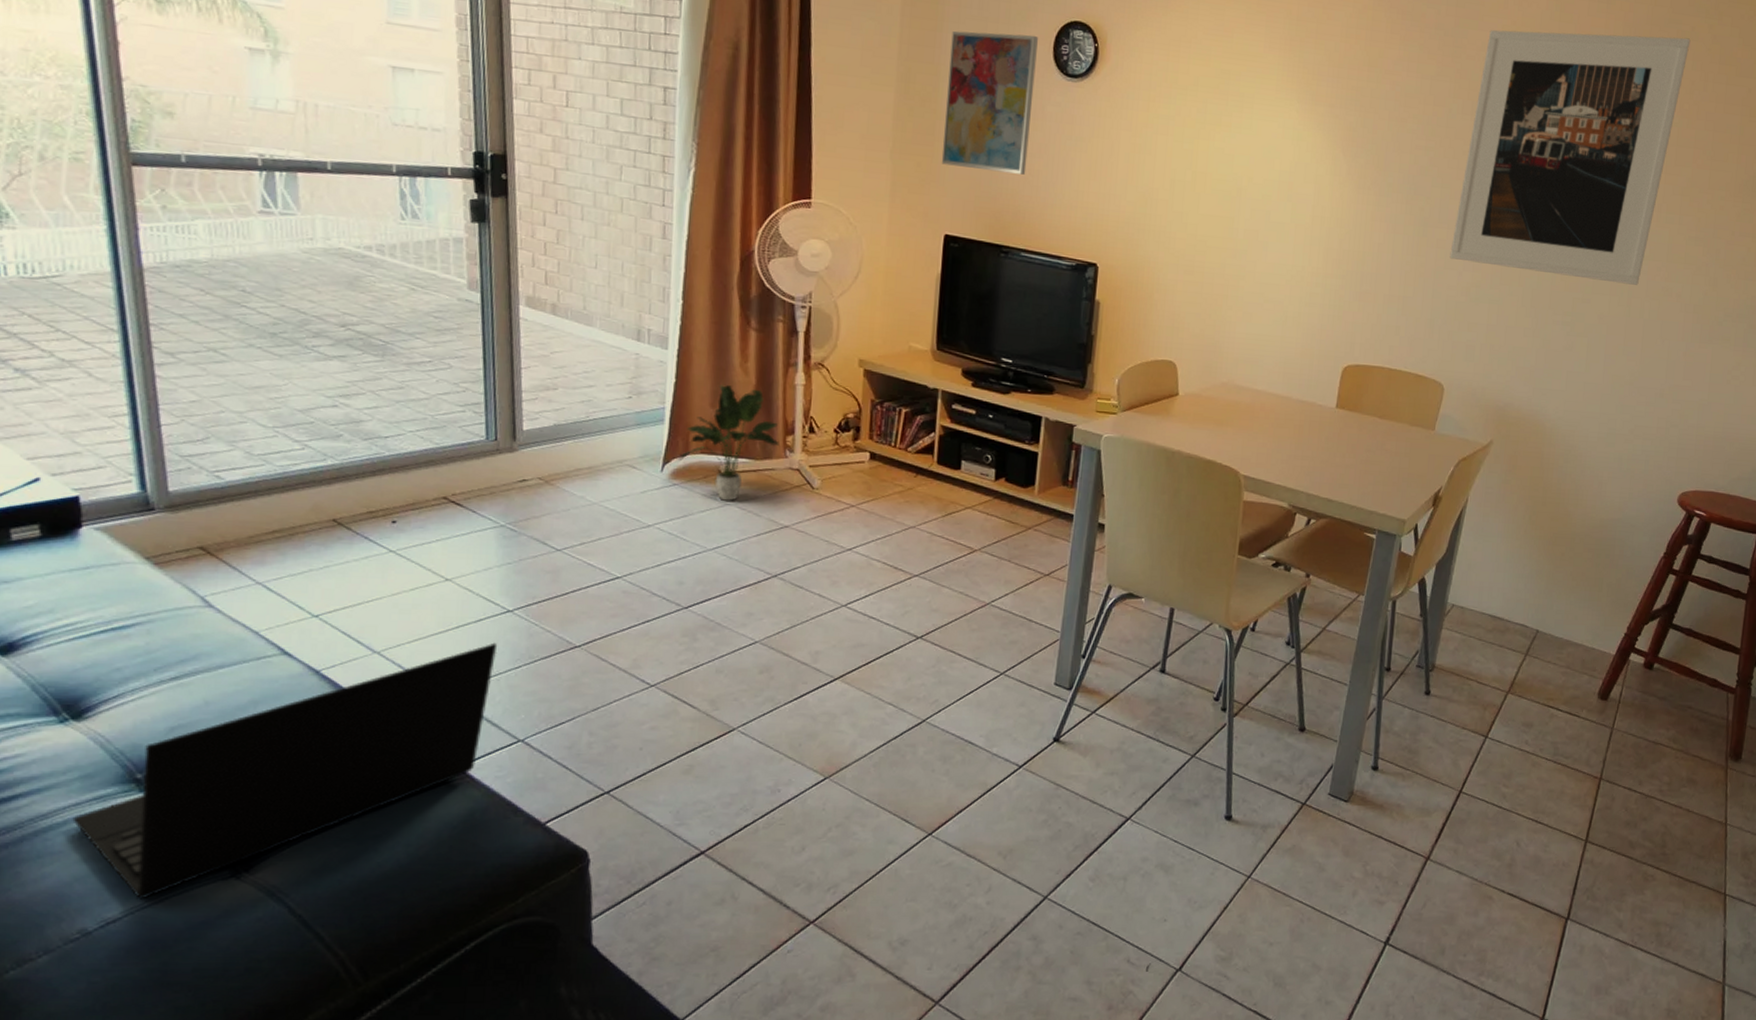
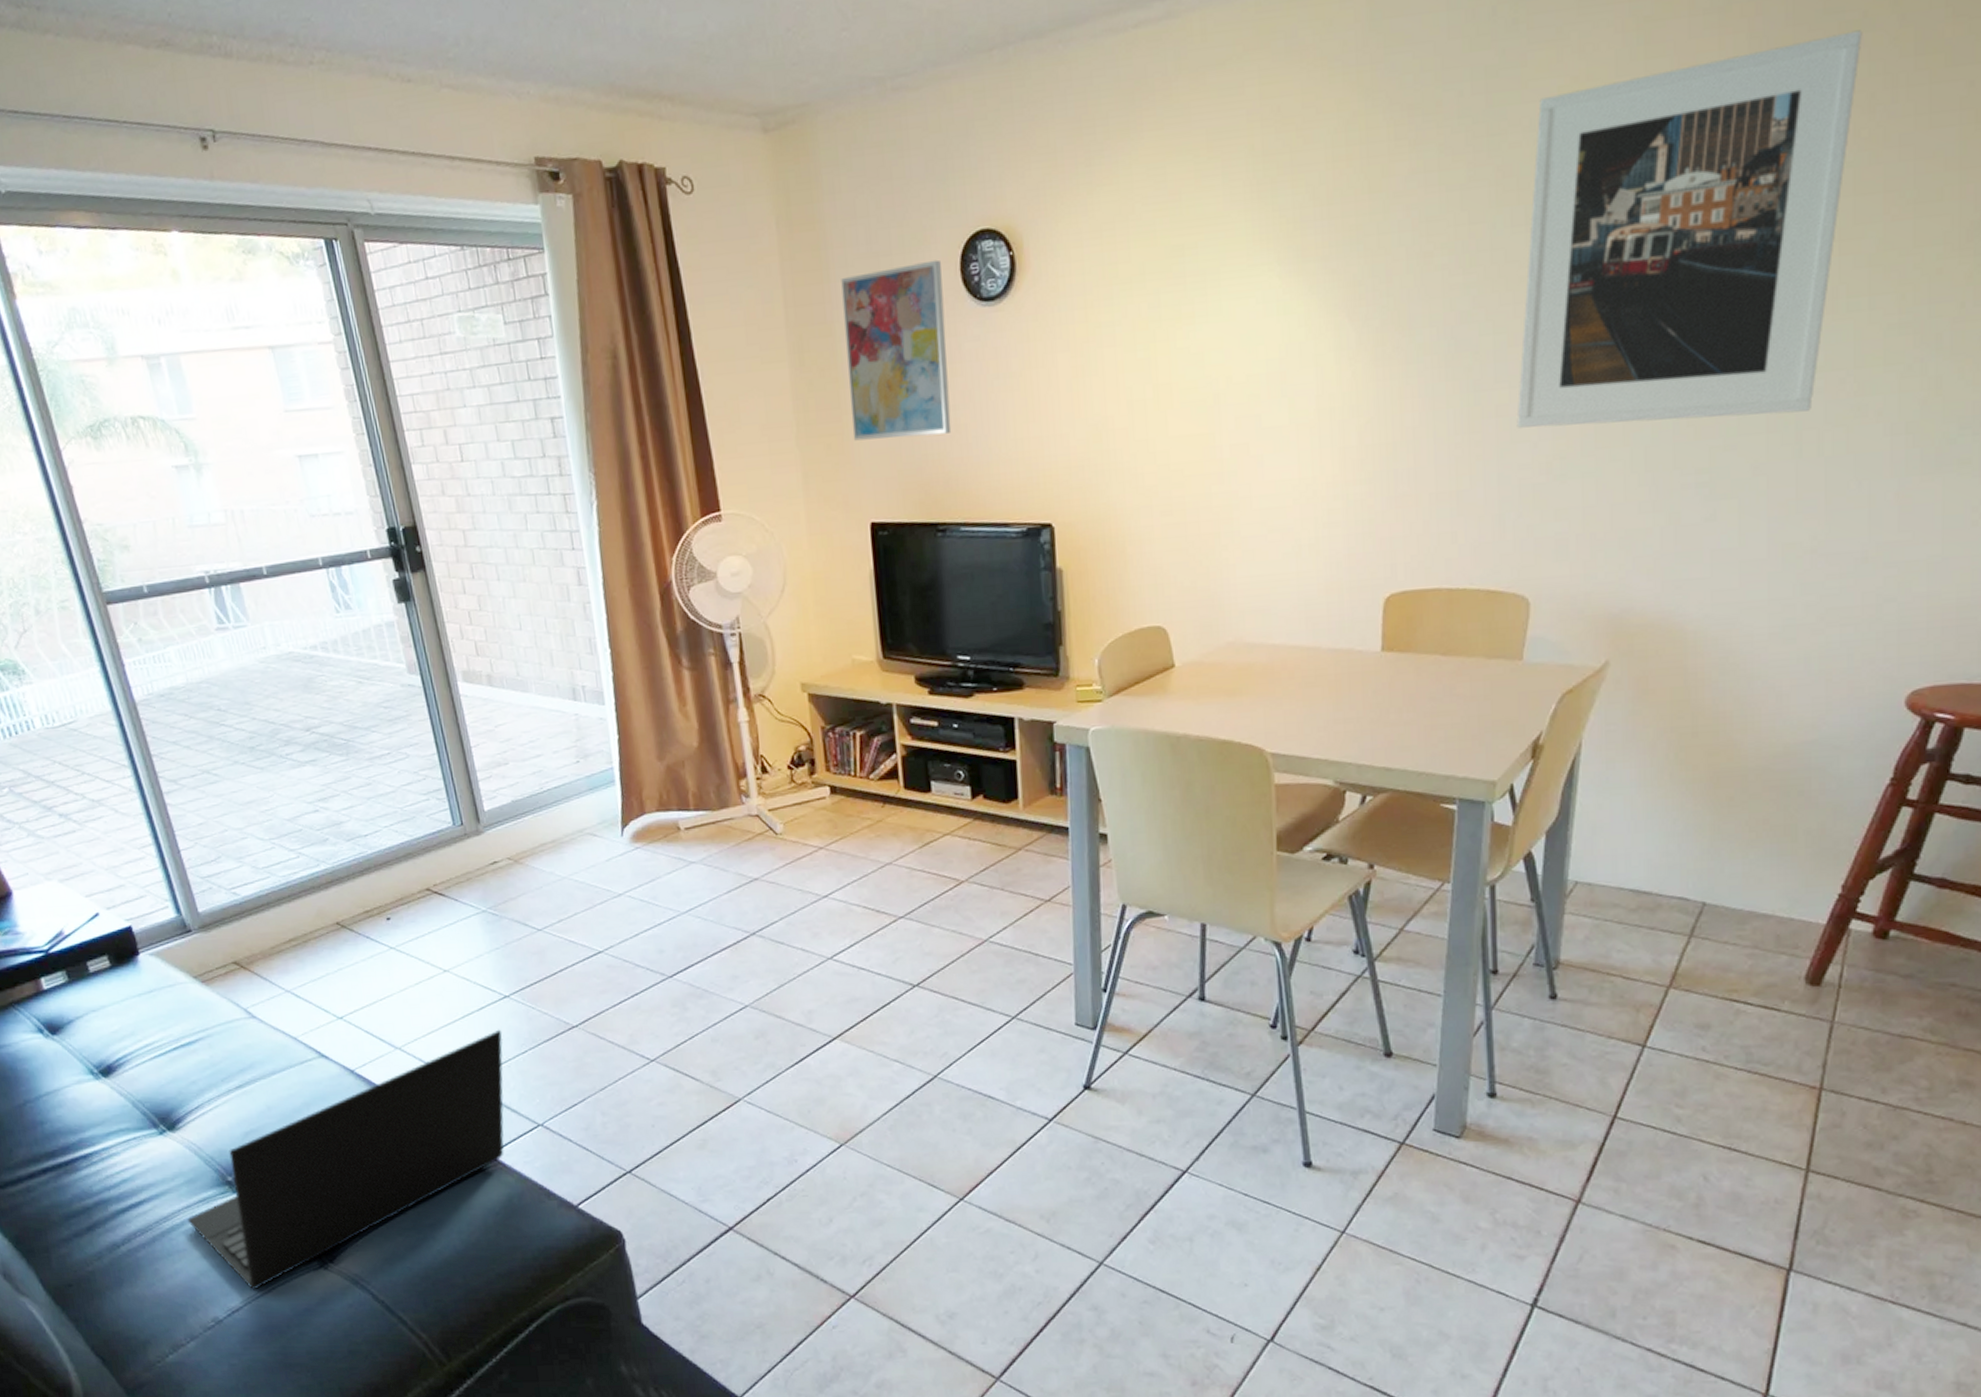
potted plant: present [677,385,779,502] -> none [635,734,734,861]

